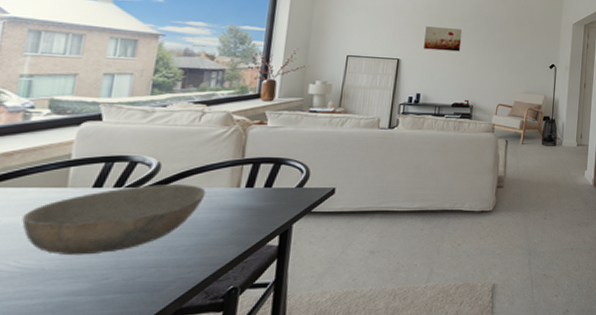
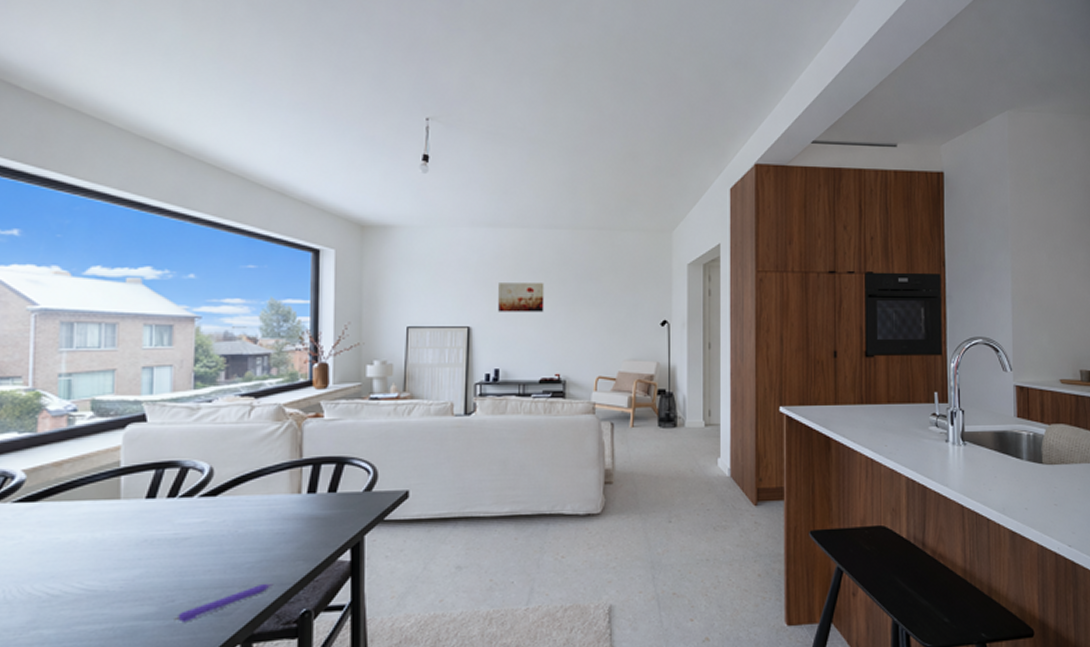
bowl: present [22,185,206,256] -> none [80,492,265,576]
pen: none [106,263,206,298] -> present [174,582,274,623]

